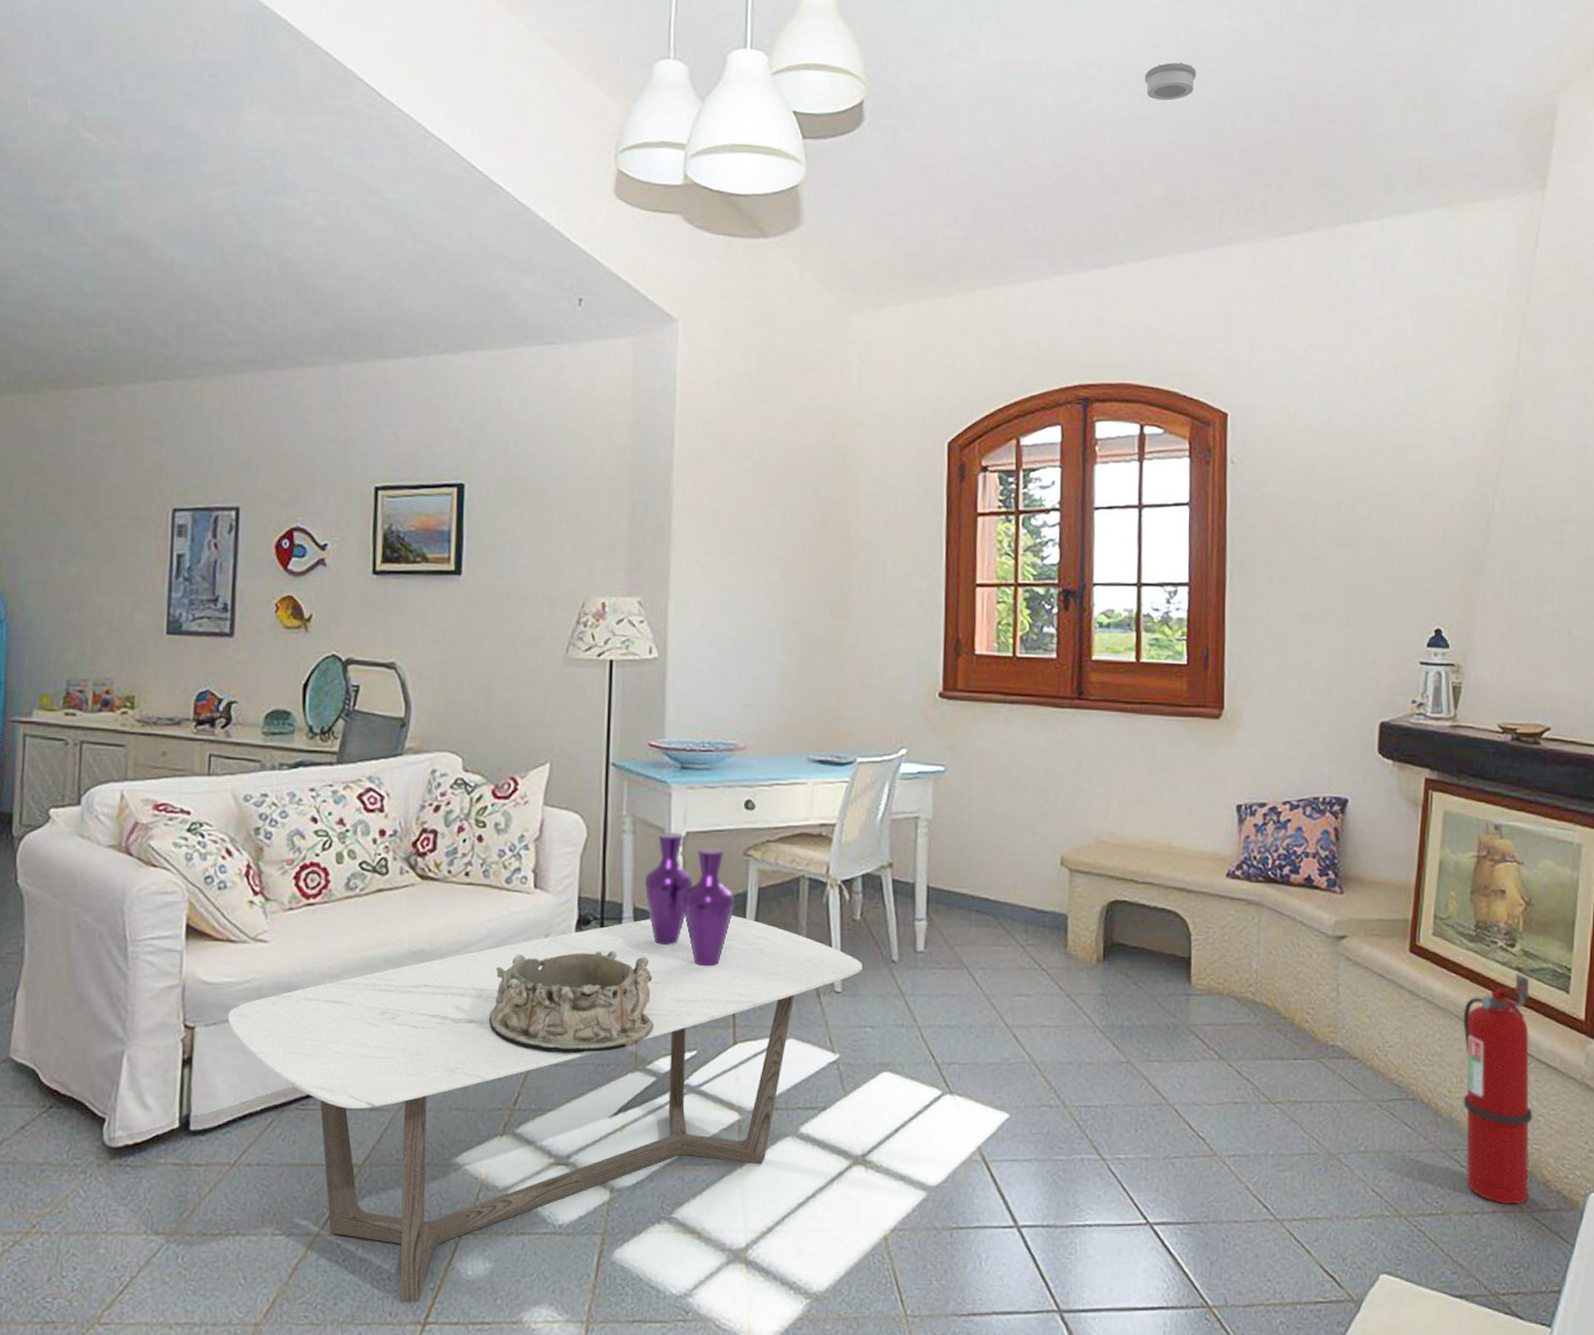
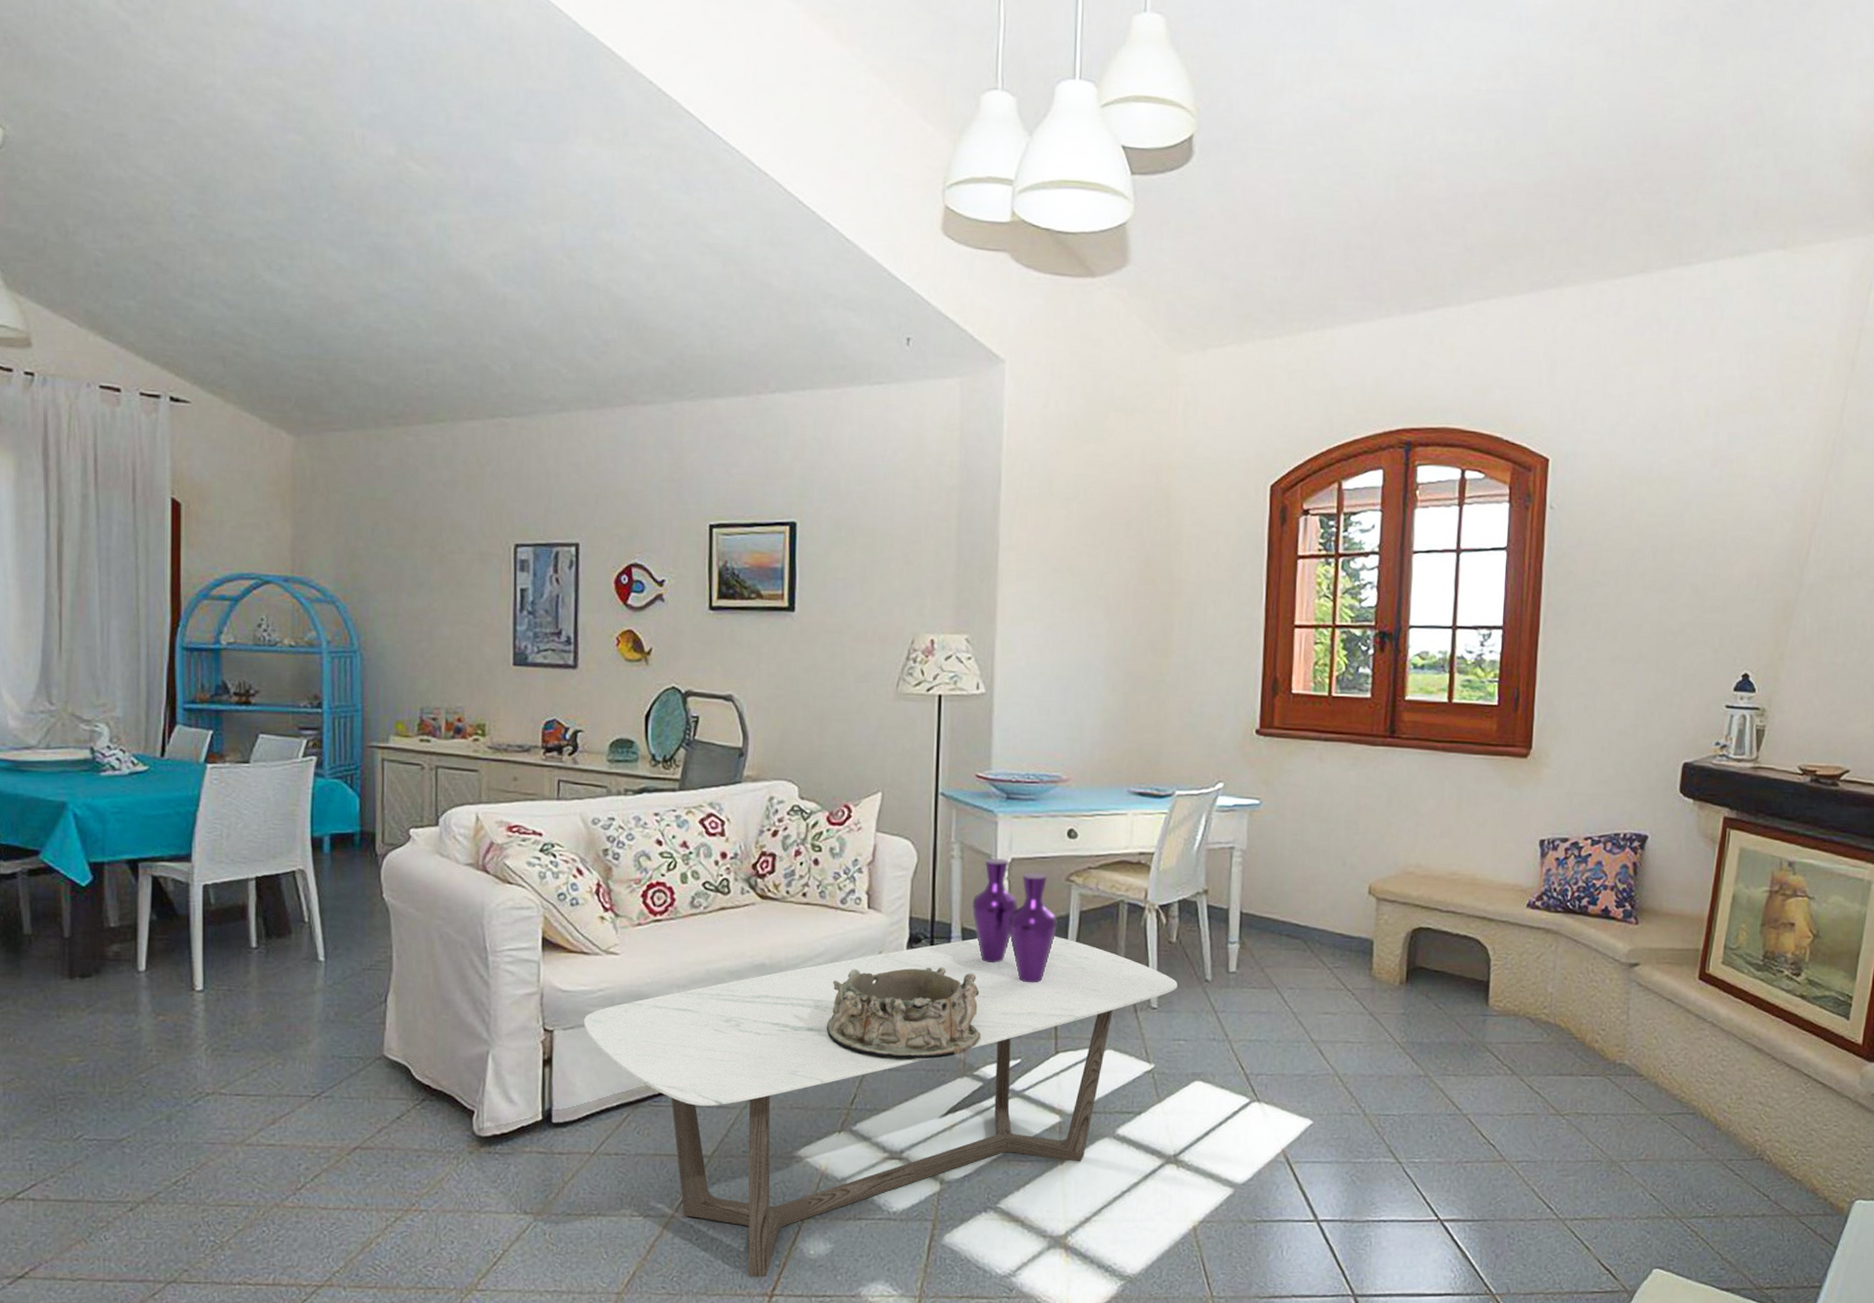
smoke detector: present [1145,62,1197,101] -> none [1480,95,1534,136]
fire extinguisher: present [1463,973,1533,1205] -> none [1739,1000,1812,1210]

